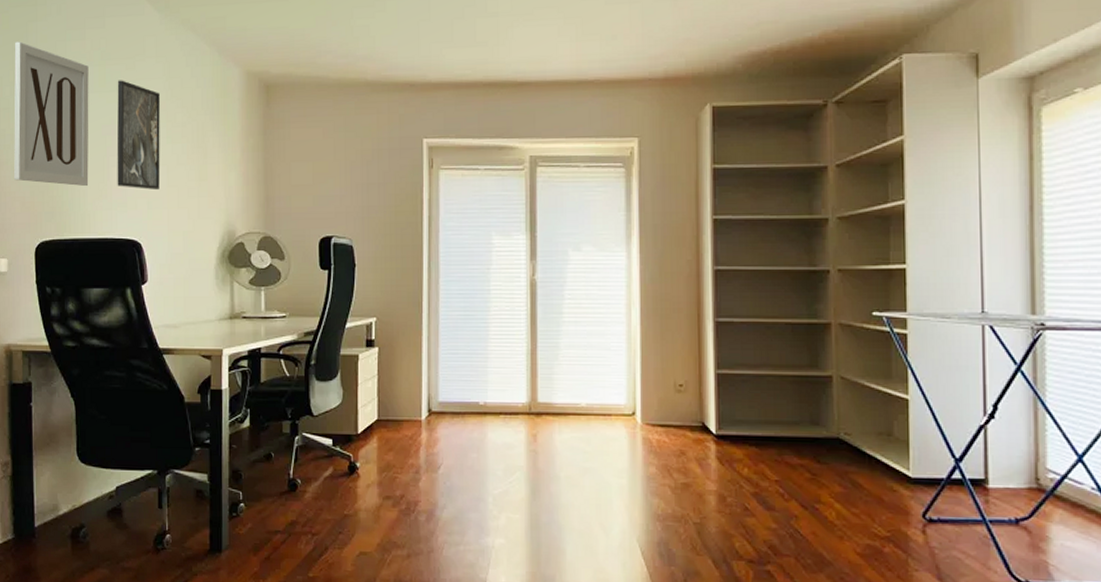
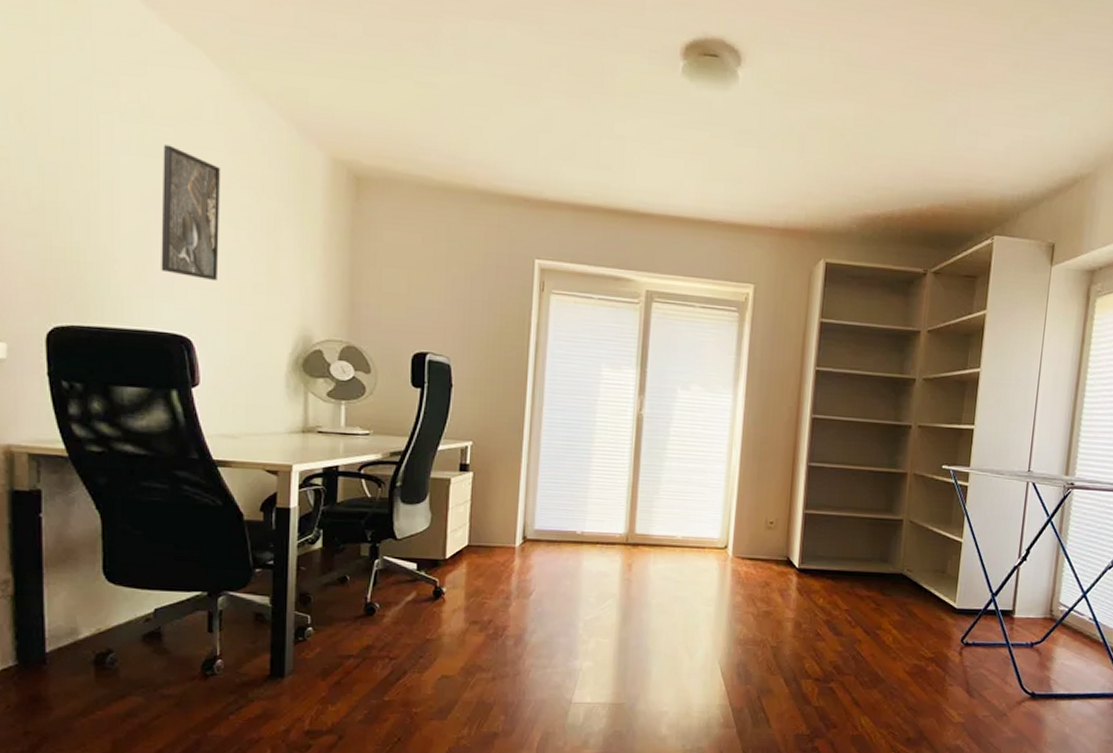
wall art: present [14,41,89,186] -> none [15,75,124,266]

